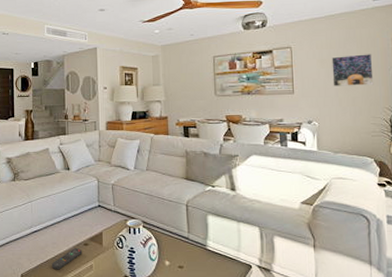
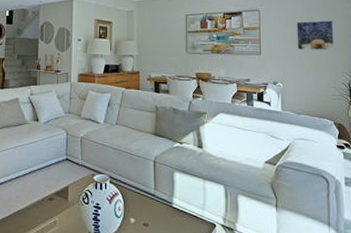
remote control: present [51,248,83,270] -> none [13,203,47,226]

